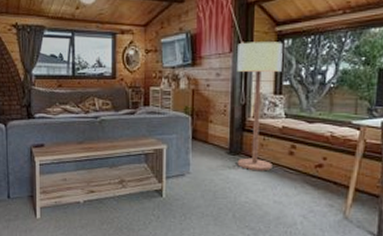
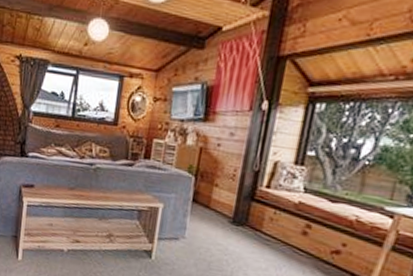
floor lamp: present [237,42,283,171] -> none [239,101,314,249]

